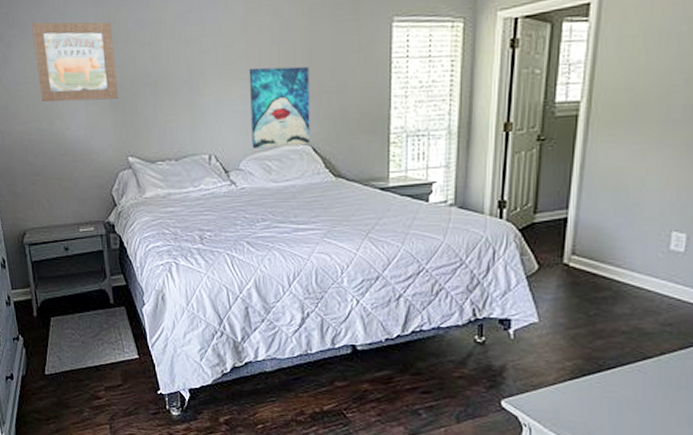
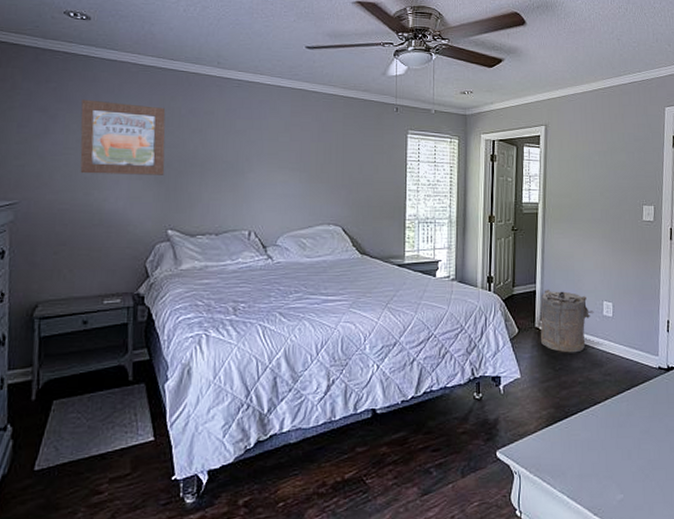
wall art: present [248,66,310,149] -> none [289,158,342,227]
laundry hamper: none [569,215,655,296] -> present [540,289,594,353]

